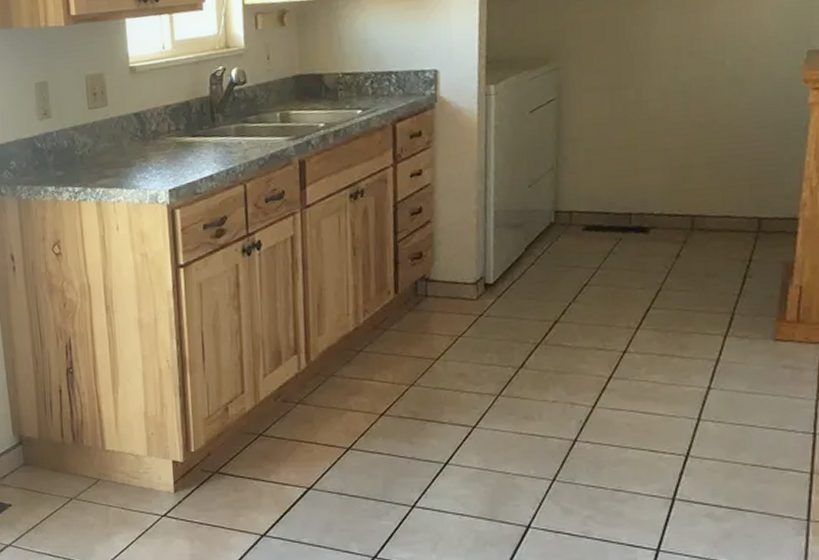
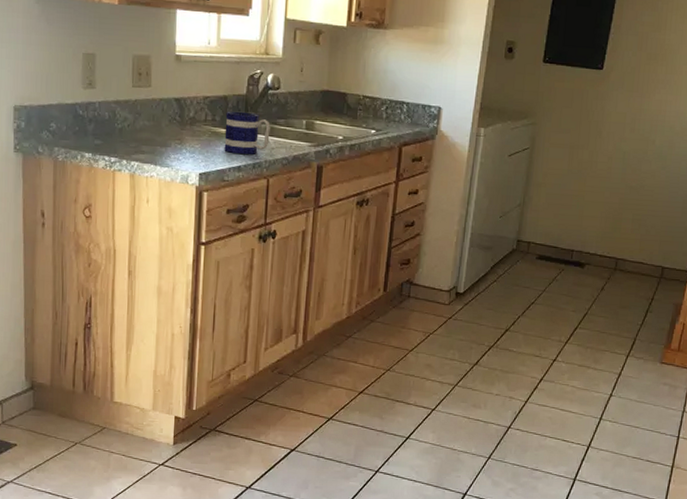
mug: none [190,114,242,162] -> present [224,111,270,155]

